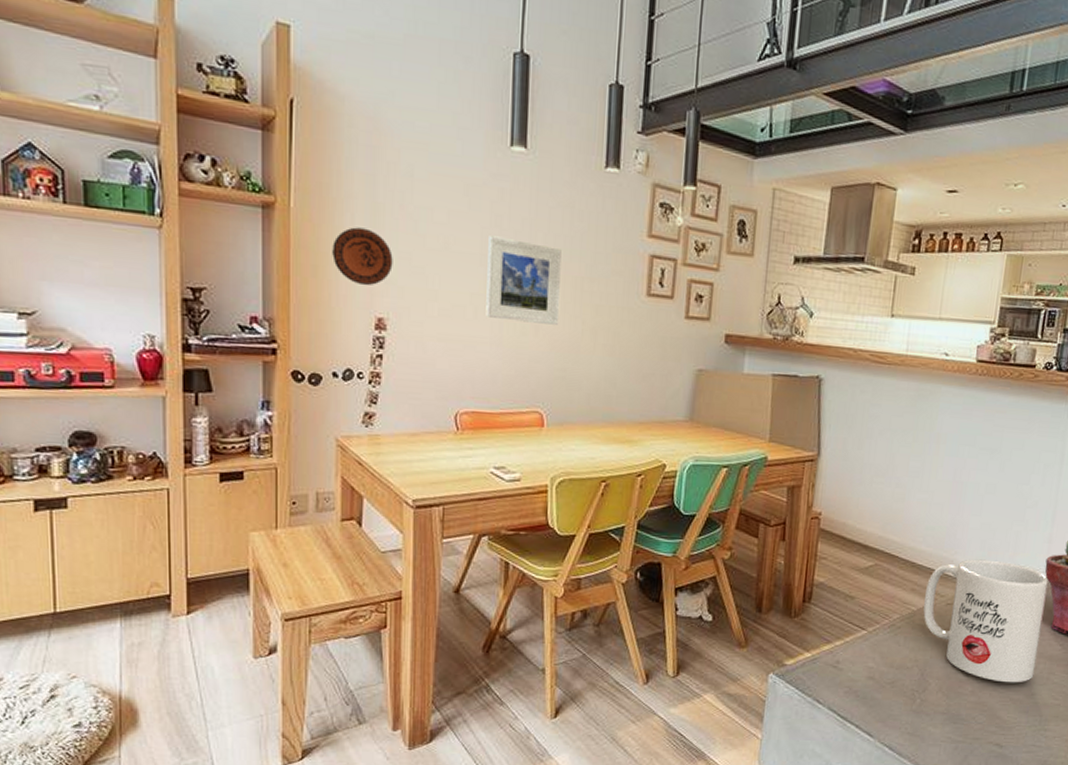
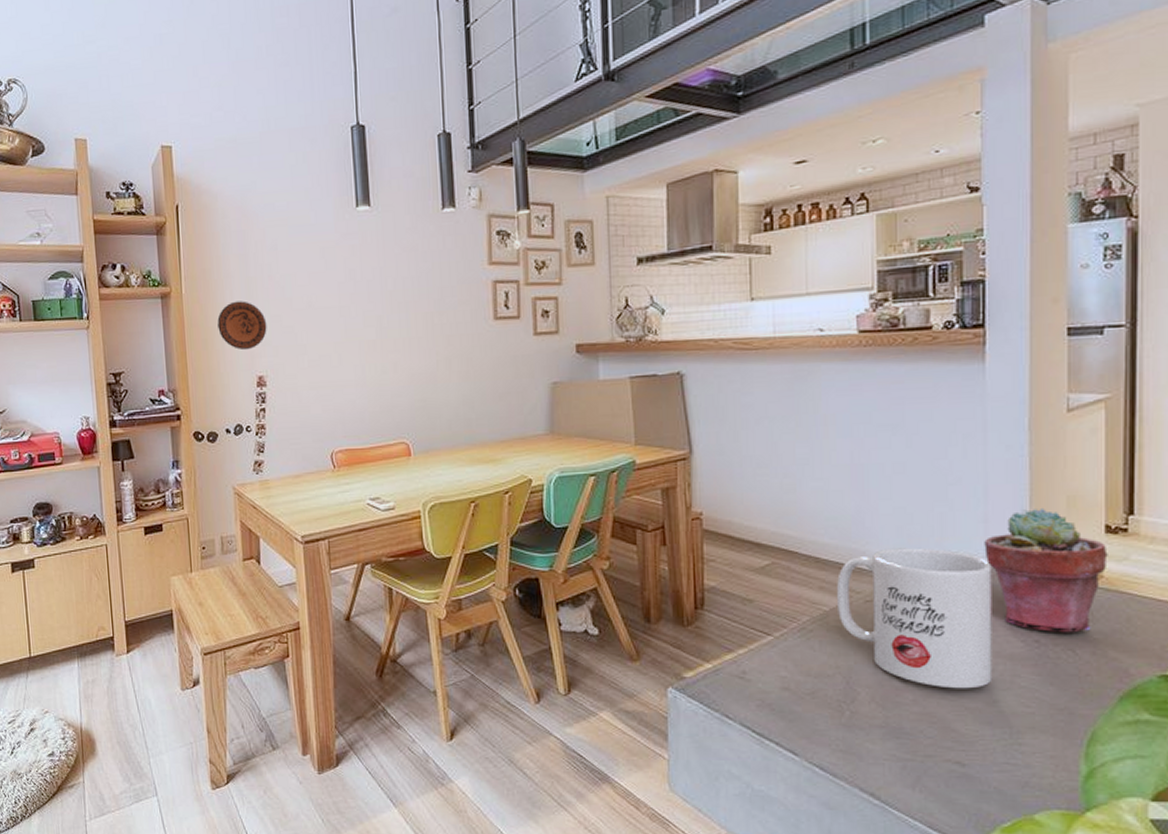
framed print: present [486,235,562,326] -> none [345,288,415,363]

